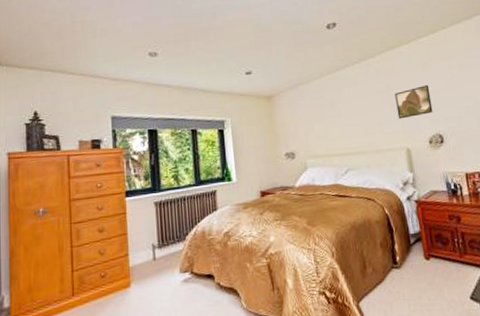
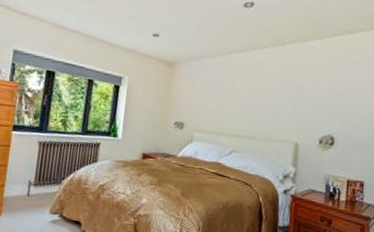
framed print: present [394,85,433,119] -> none [294,84,333,114]

